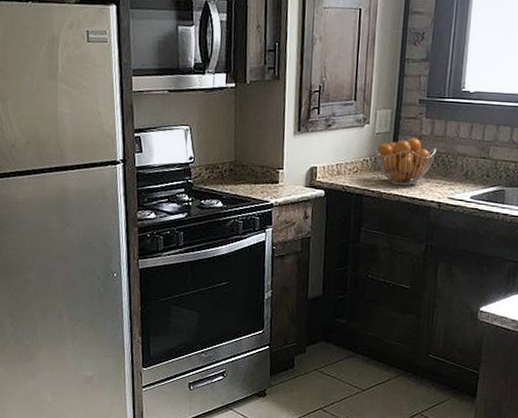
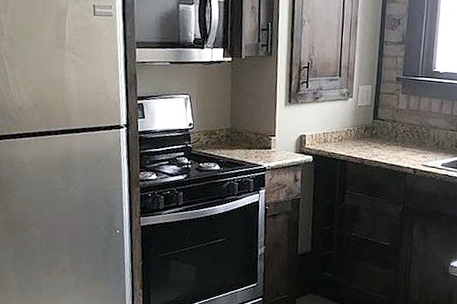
fruit basket: present [375,138,437,185] -> none [358,111,412,153]

